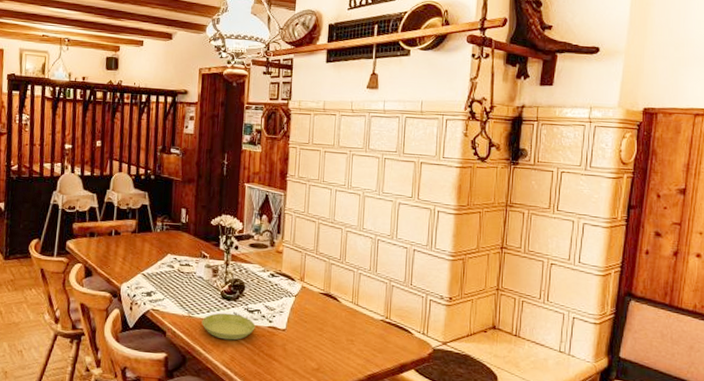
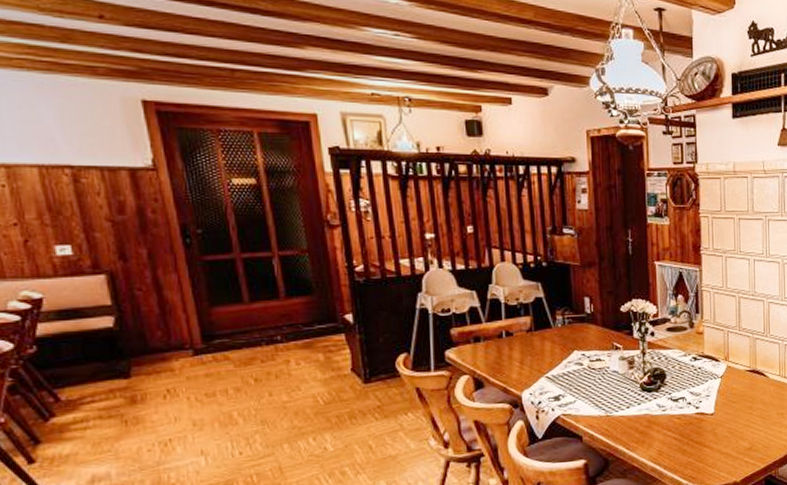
saucer: present [201,313,256,340] -> none [622,405,682,435]

